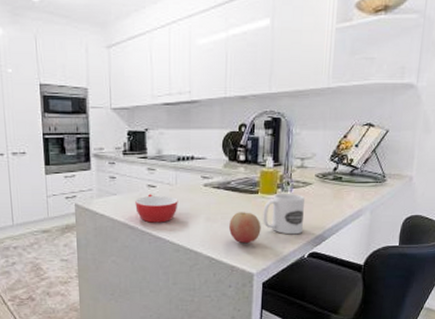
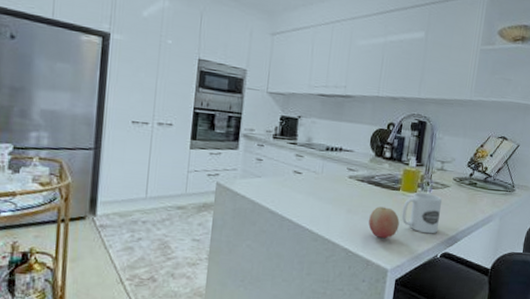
bowl: present [135,194,178,223] -> none [278,180,322,210]

